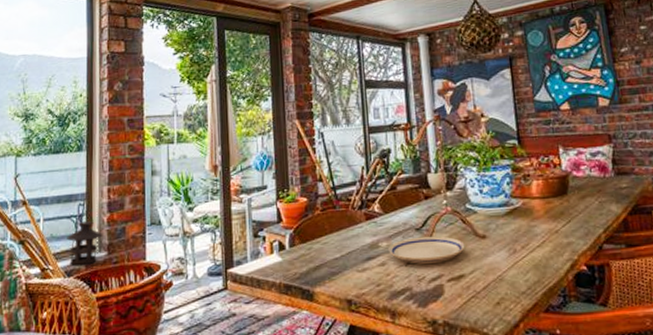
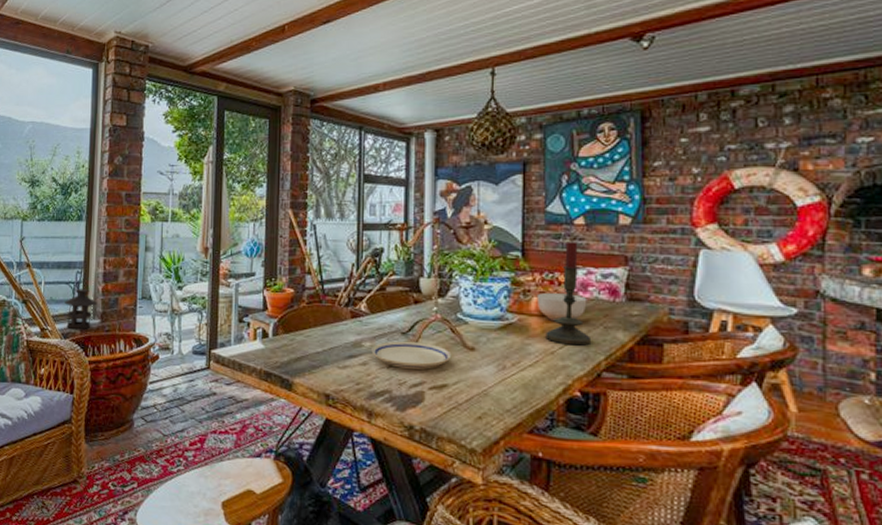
bowl: none [536,174,582,201] -> present [536,293,587,321]
candle: none [548,124,590,223] -> present [545,240,592,346]

